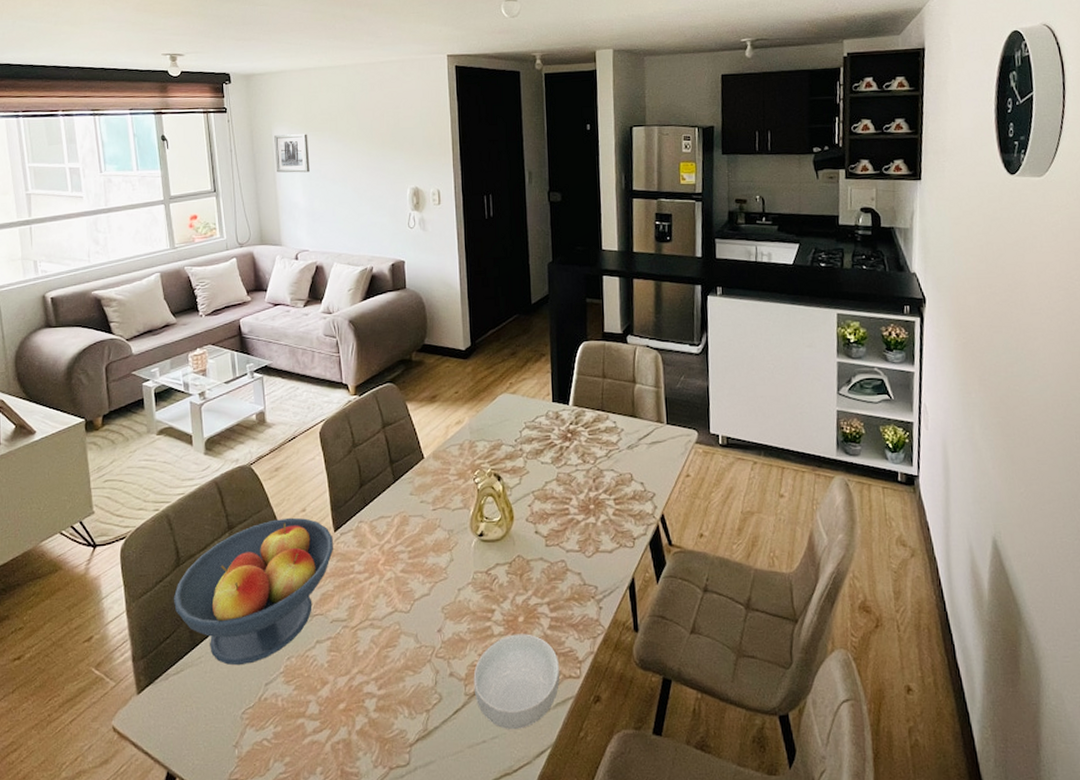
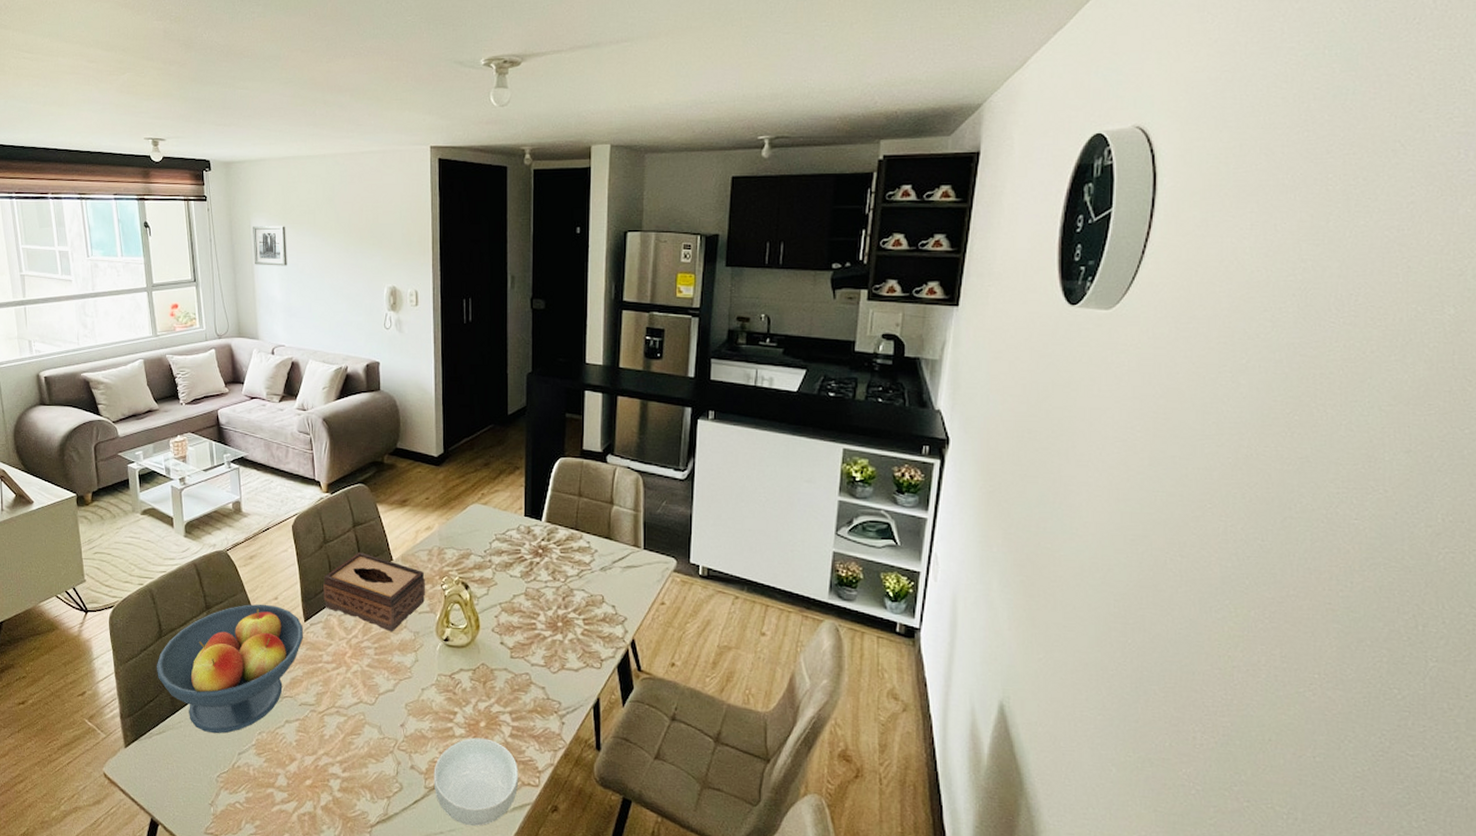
tissue box: none [353,452,459,533] -> present [323,551,426,632]

